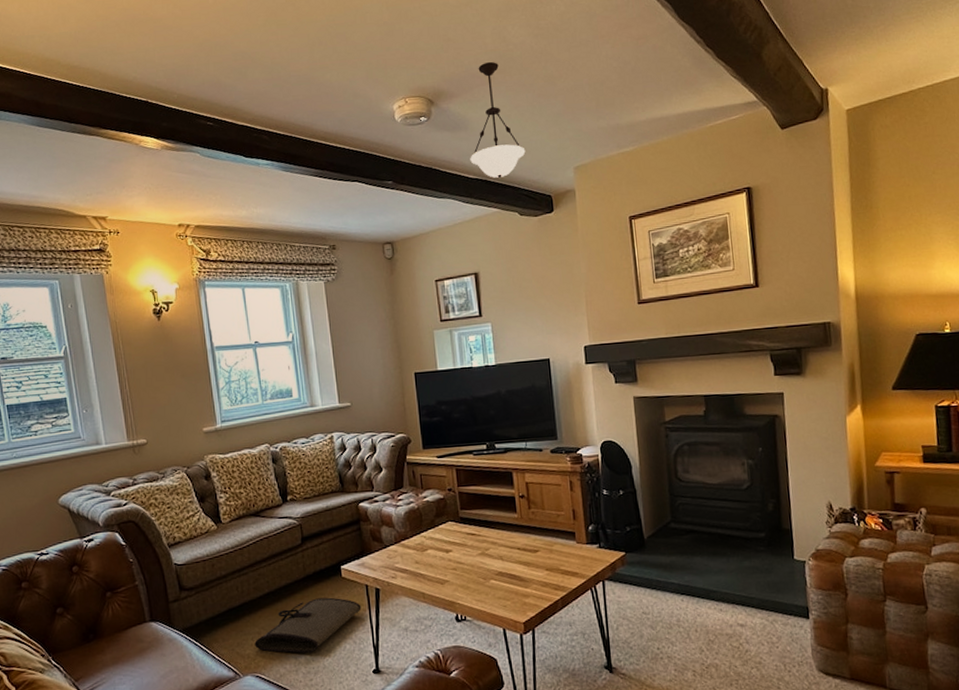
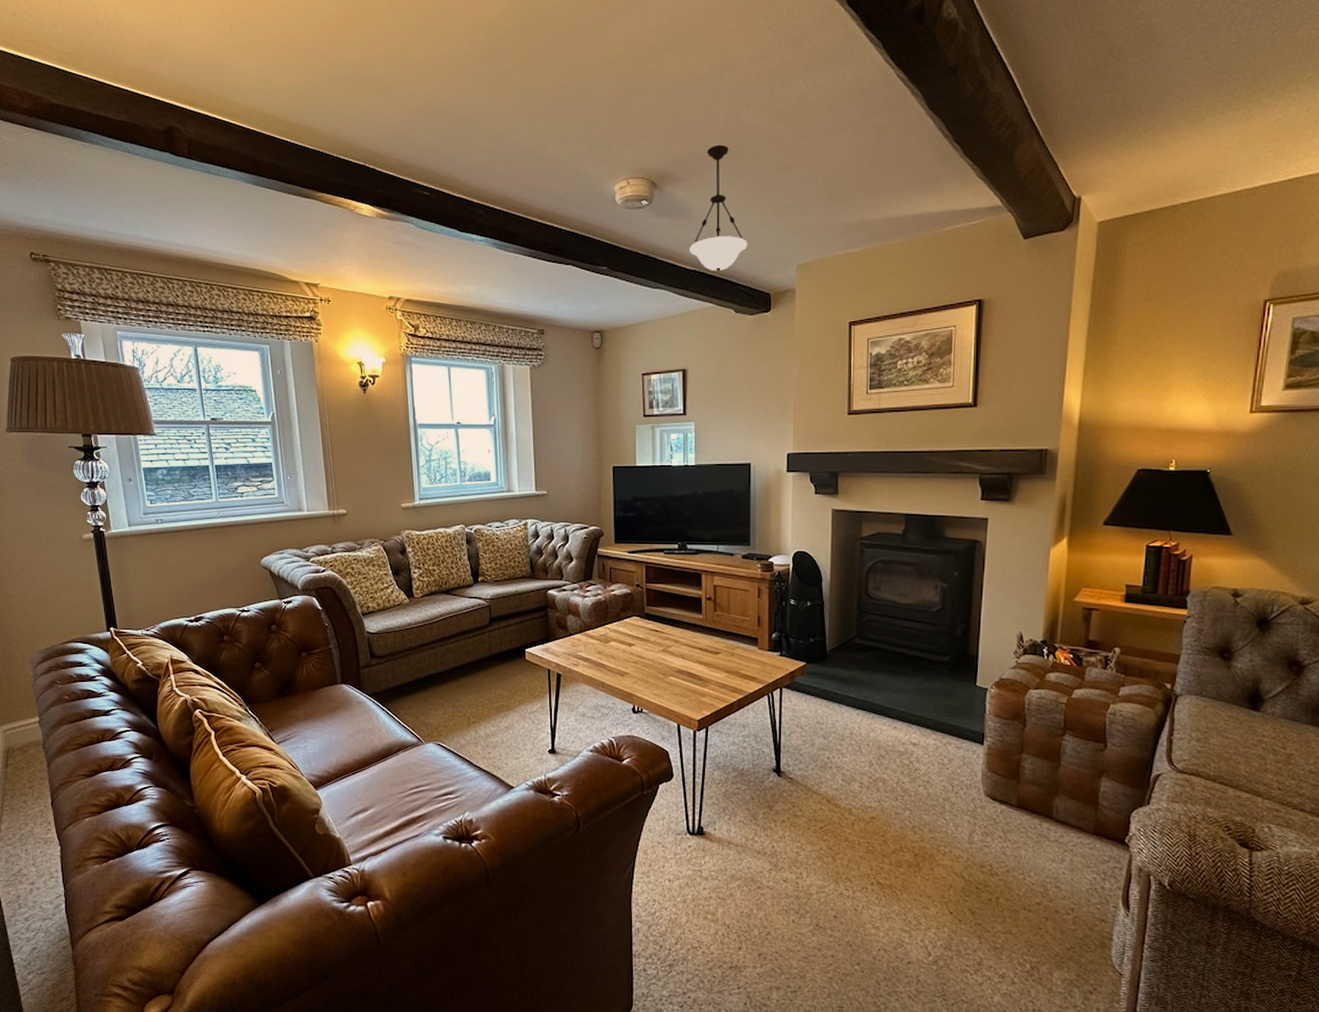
tool roll: present [255,597,361,653] -> none [438,677,542,728]

